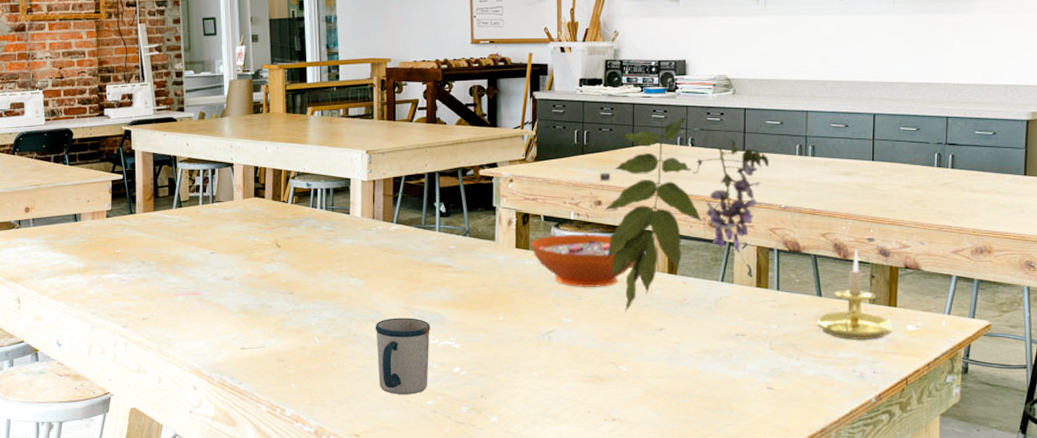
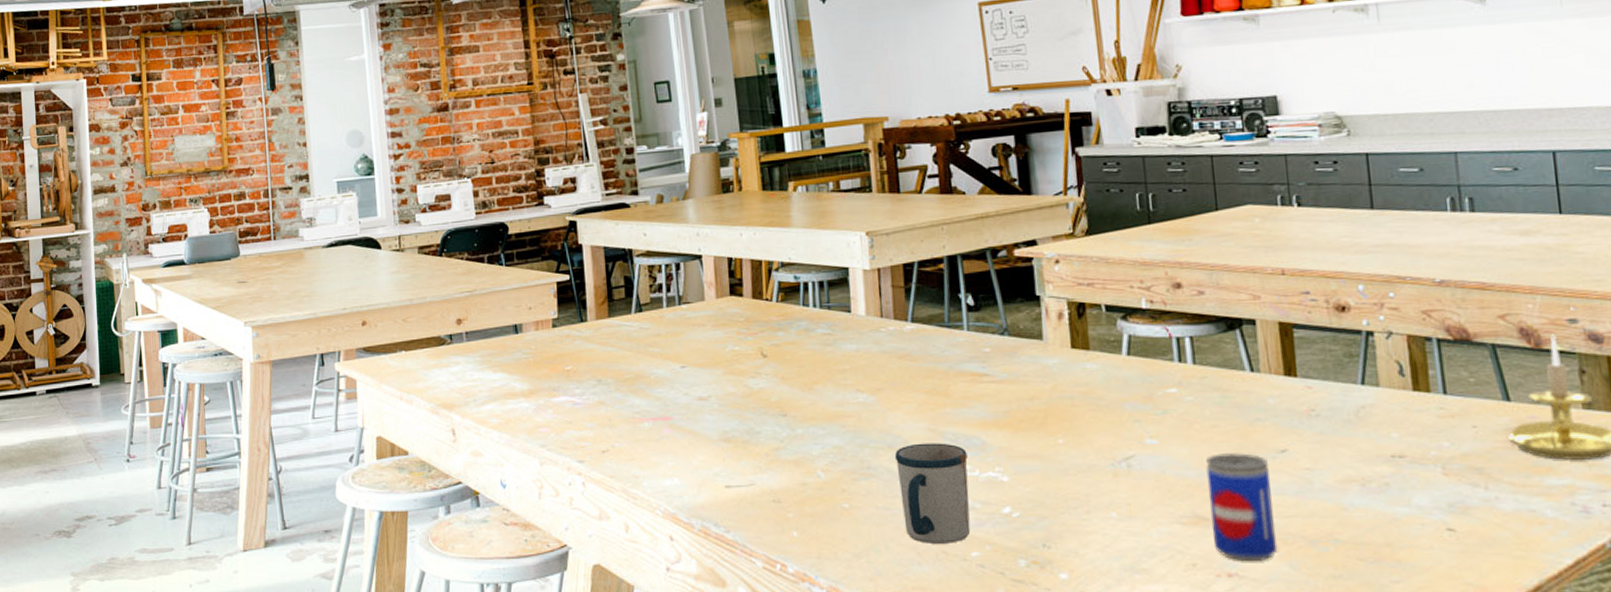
decorative bowl: present [530,235,636,288] -> none [1090,327,1238,398]
plant: present [599,117,769,313] -> none [1175,169,1410,430]
beer can: none [604,330,650,410] -> present [1205,453,1278,562]

